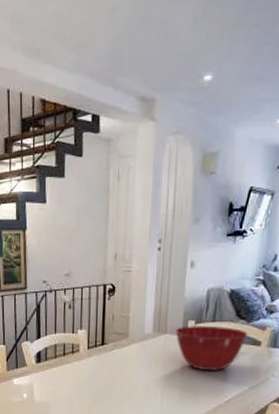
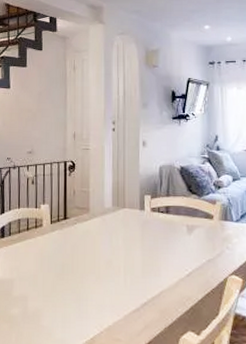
mixing bowl: present [175,326,248,371] -> none [133,200,201,244]

